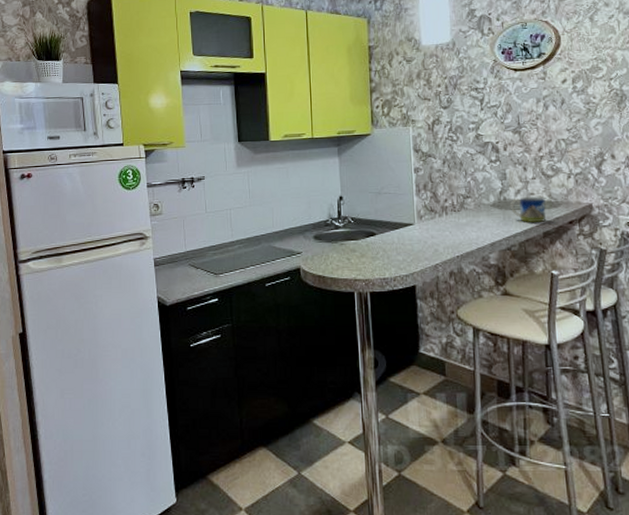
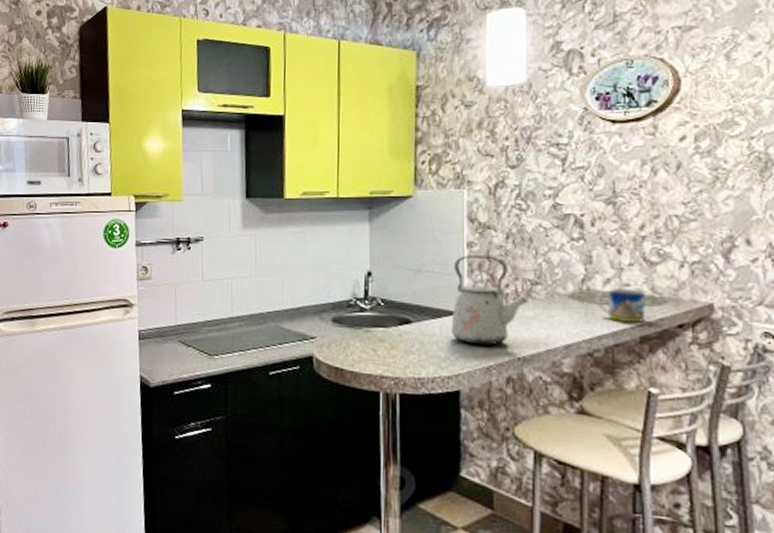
kettle: none [406,178,463,249] -> present [451,255,529,346]

